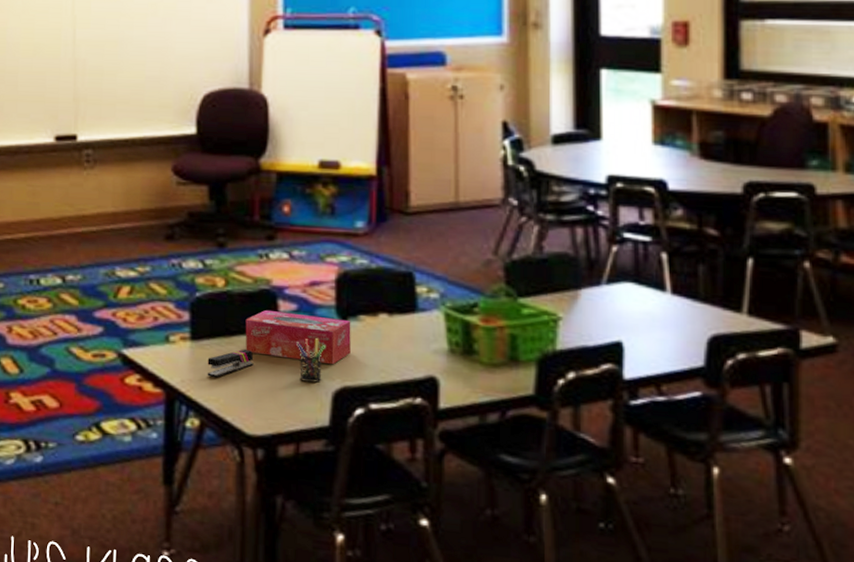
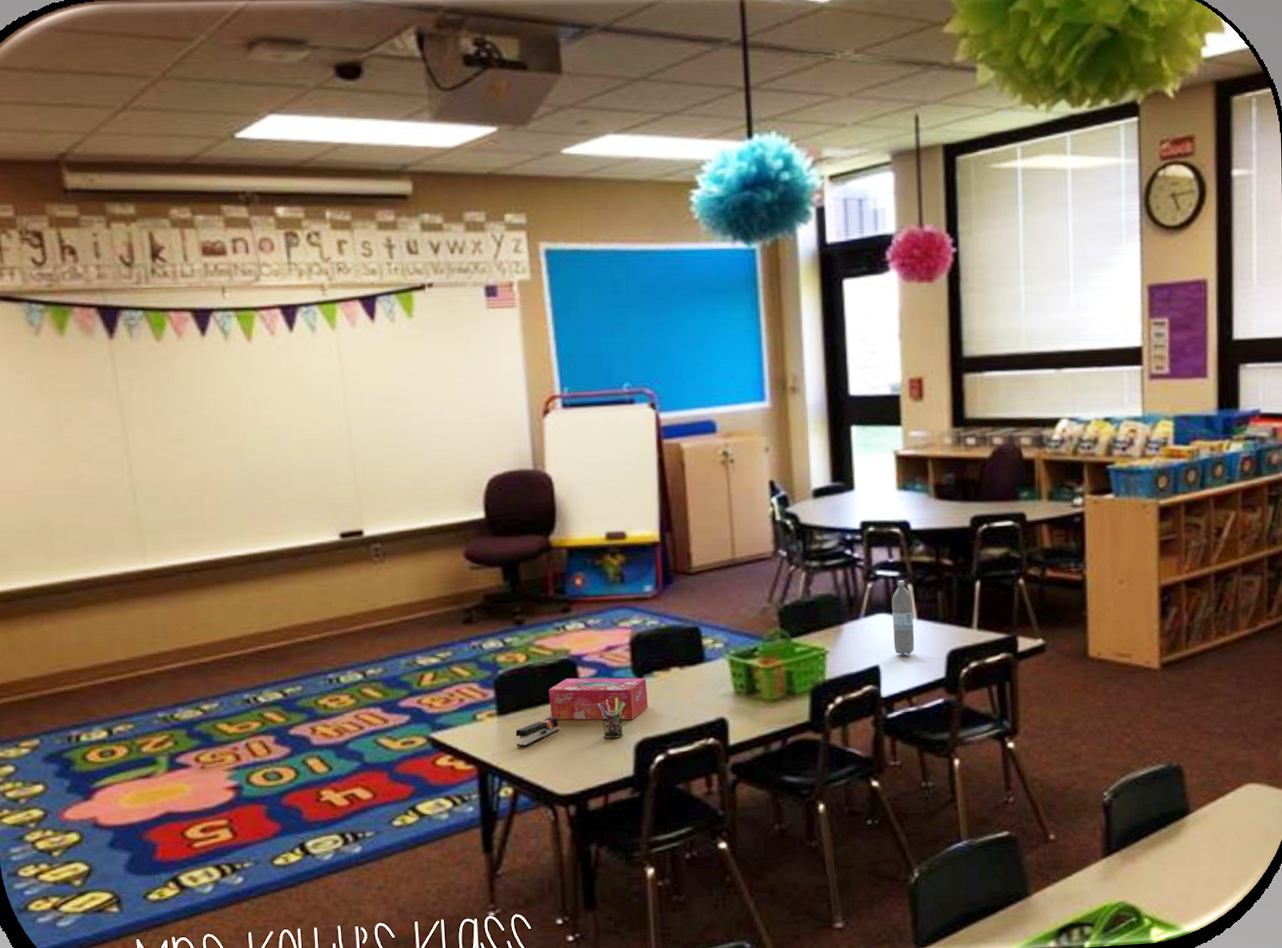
water bottle: none [640,247,668,334] -> present [891,580,915,656]

